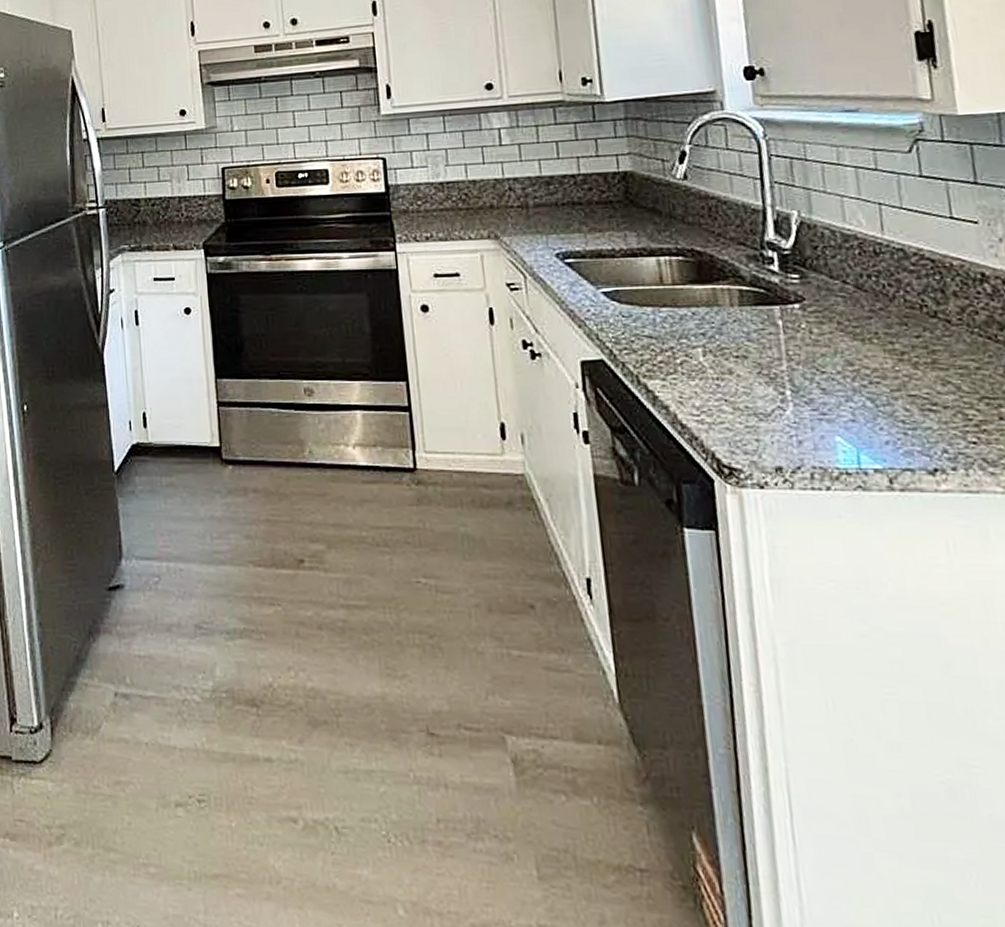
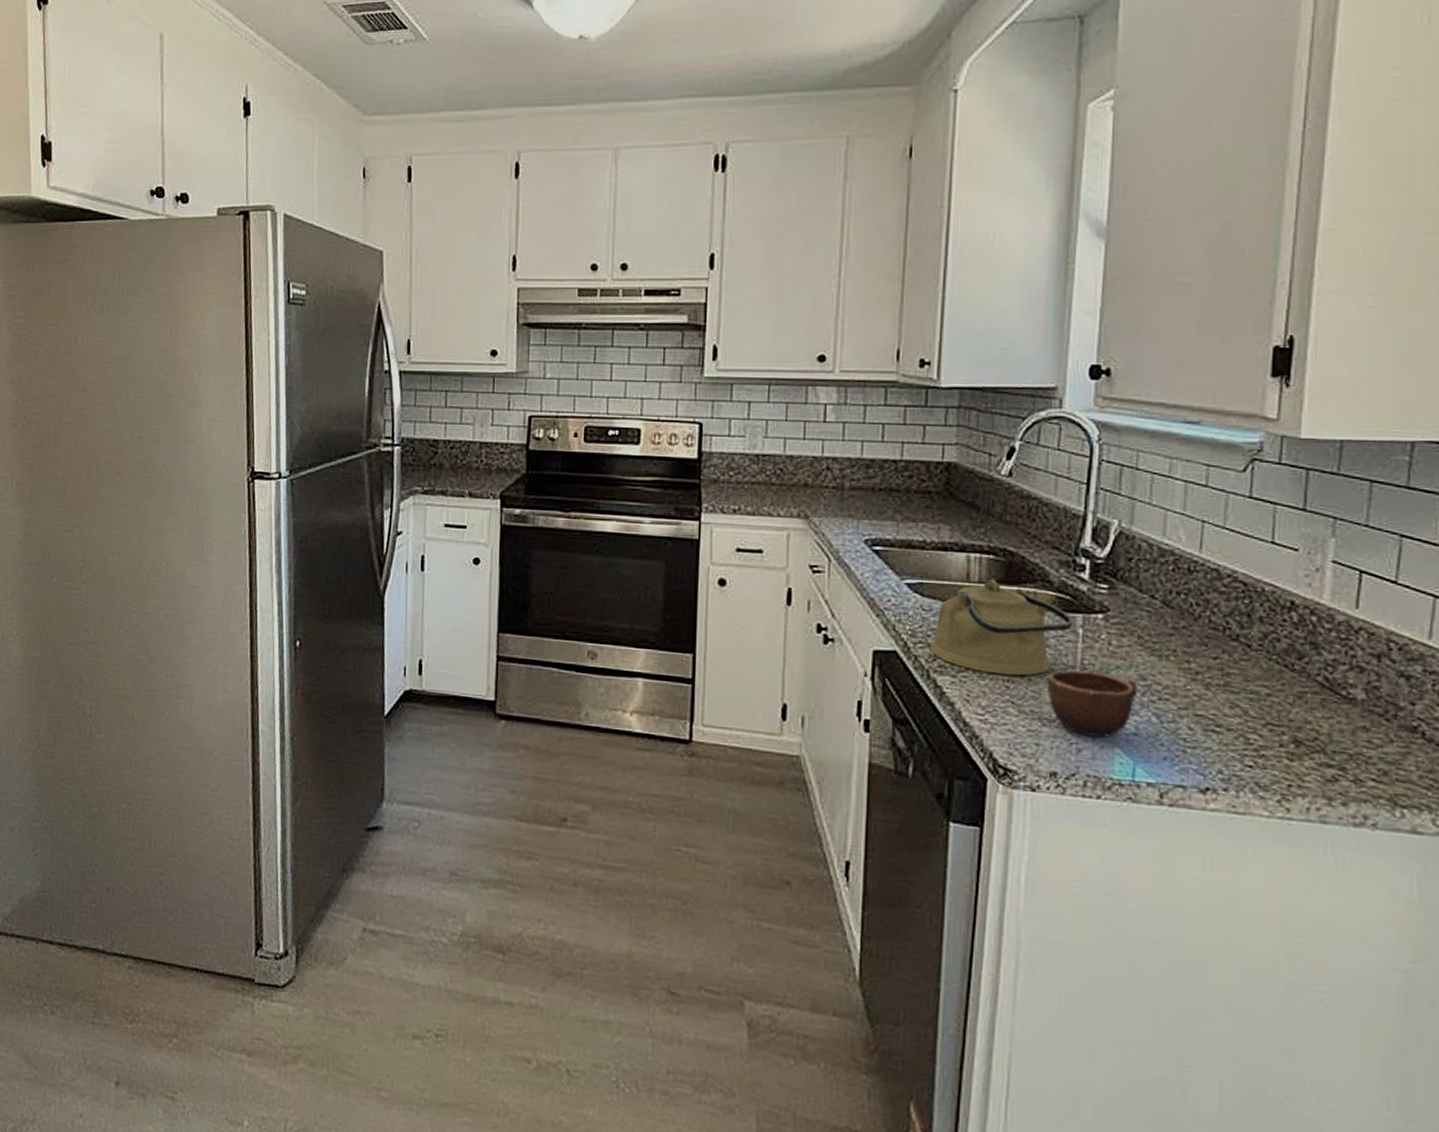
kettle: none [636,279,772,374] -> present [931,578,1074,676]
mug: none [755,362,848,428] -> present [1046,670,1137,738]

